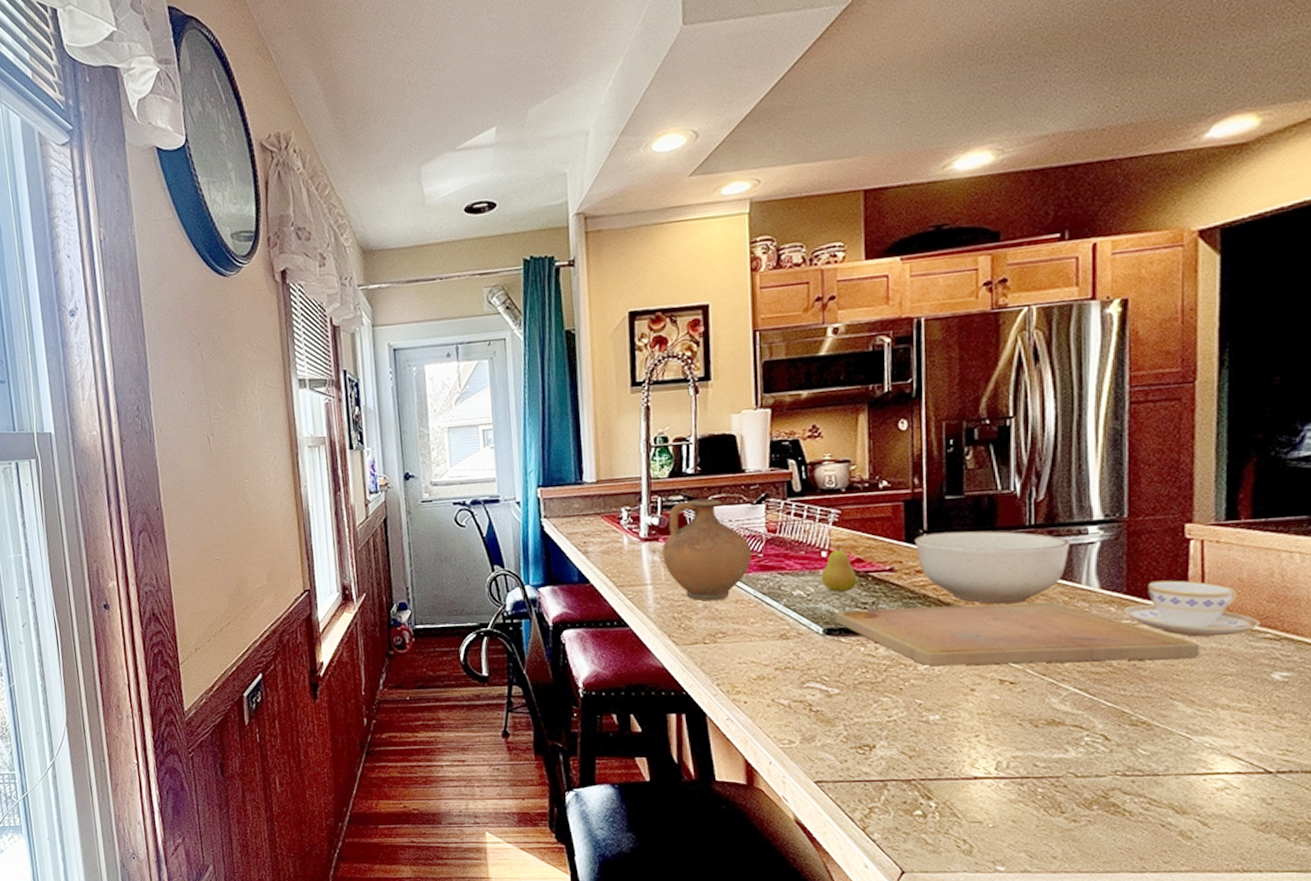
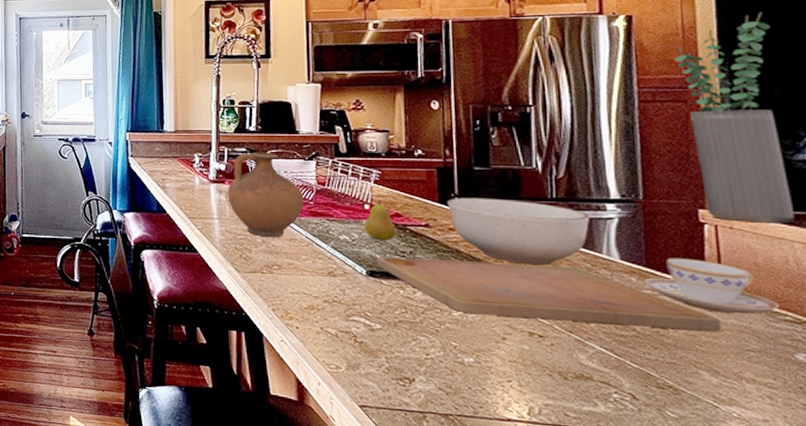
vase: none [1171,285,1284,534] -> present [674,11,795,223]

